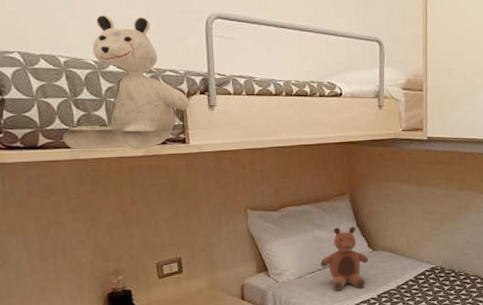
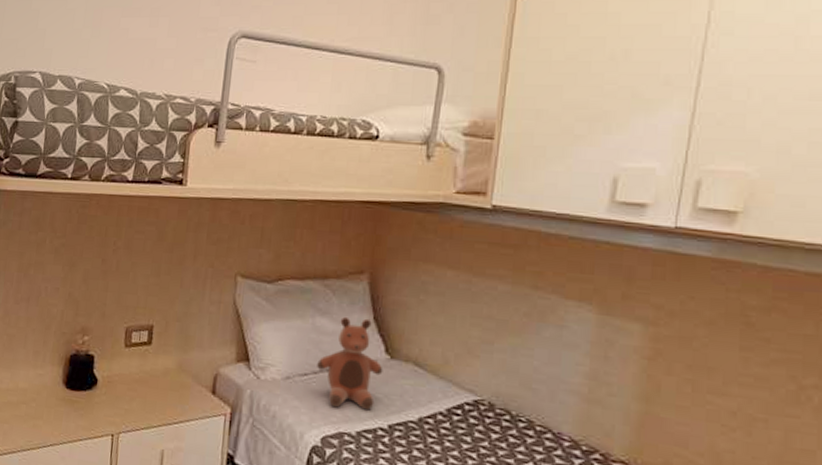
stuffed animal: present [62,15,190,151] -> none [61,33,195,189]

